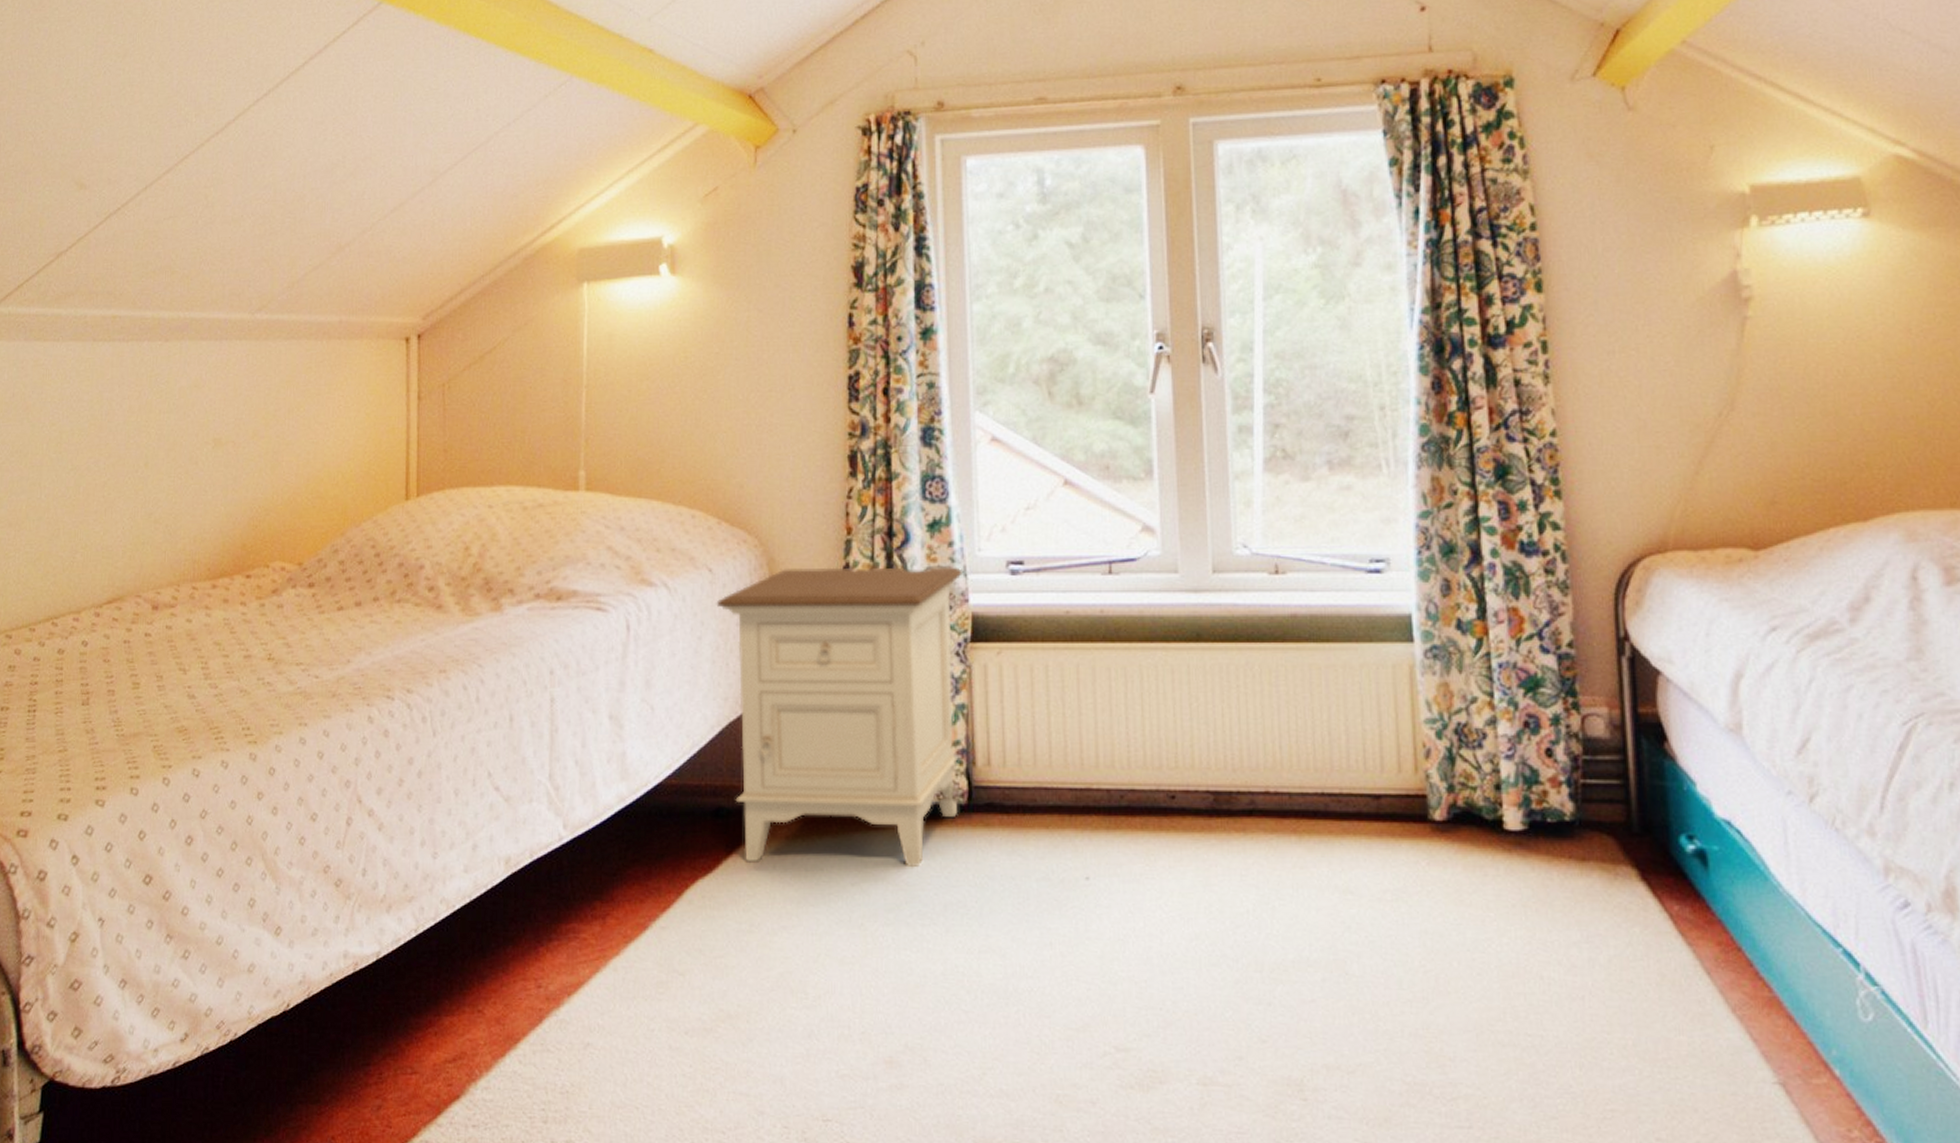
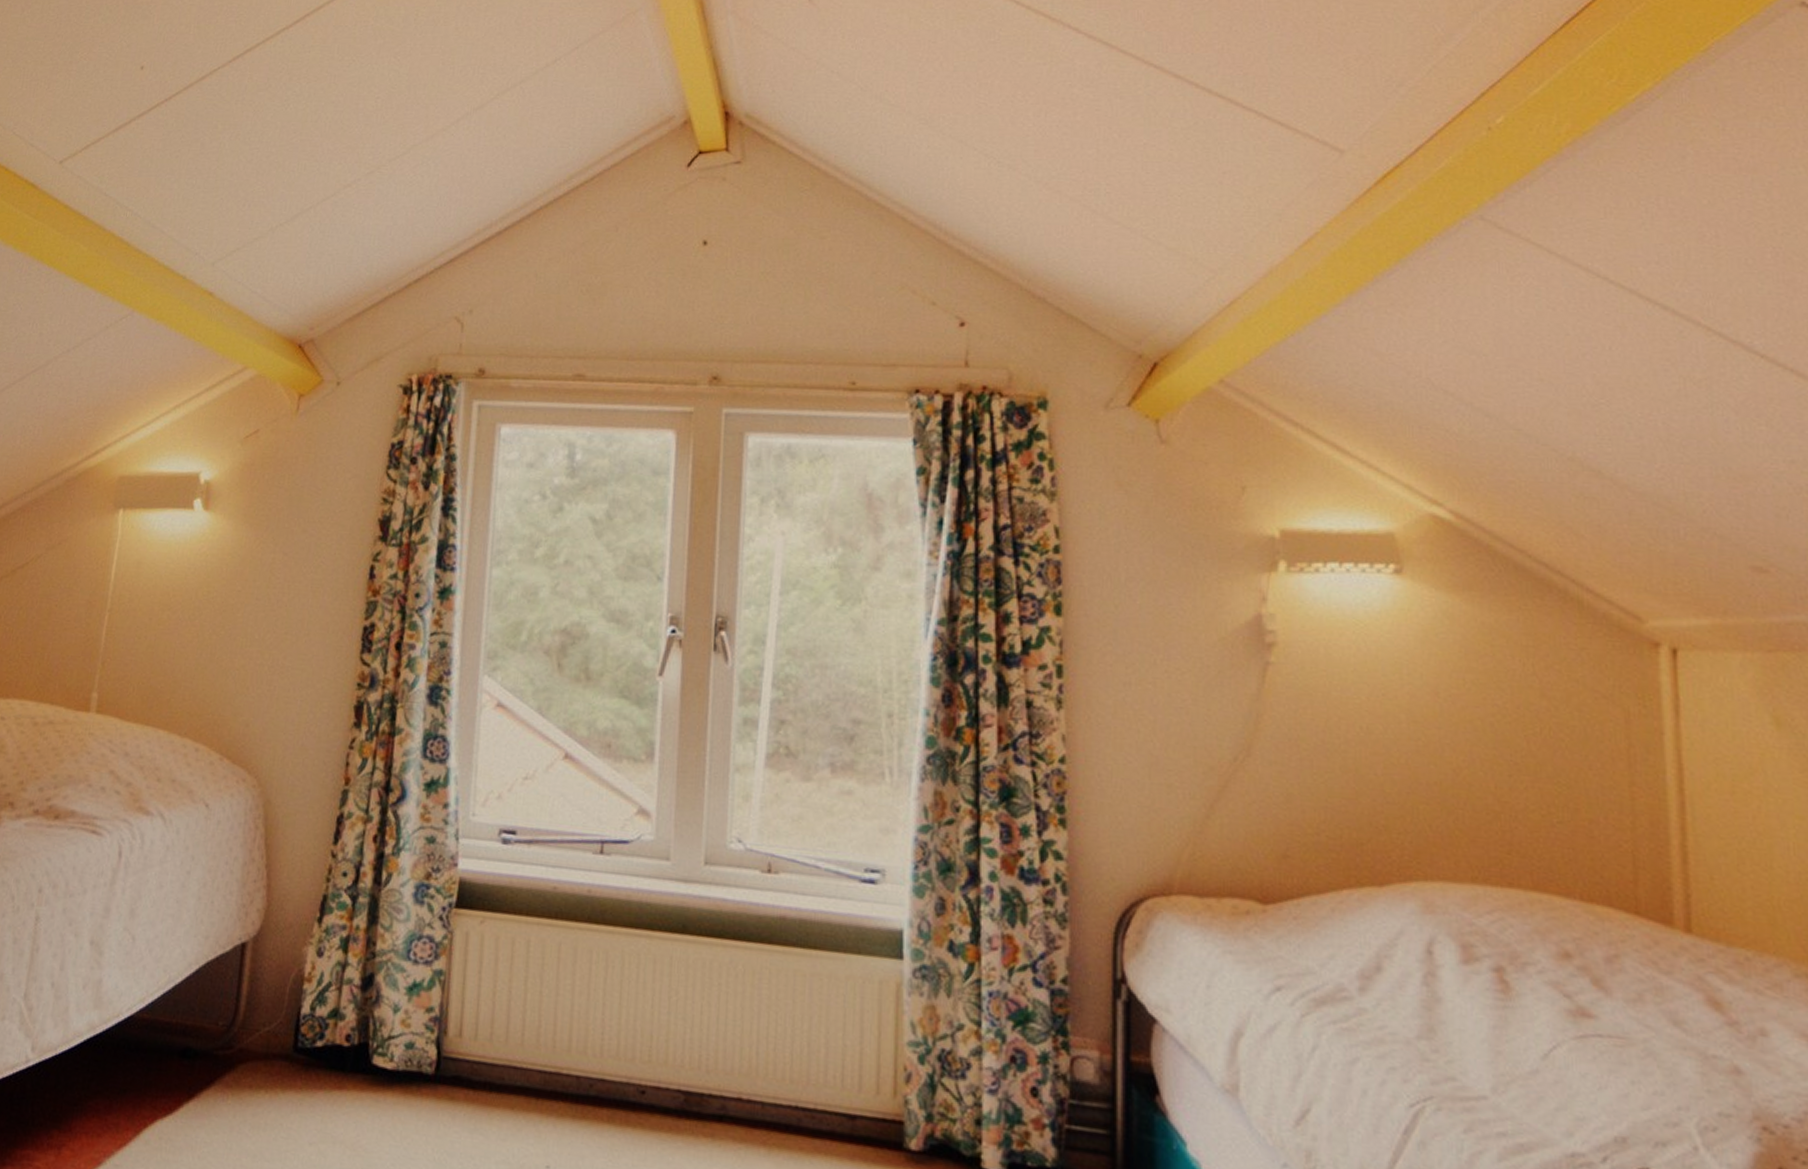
nightstand: present [716,567,964,868] -> none [204,812,456,1135]

